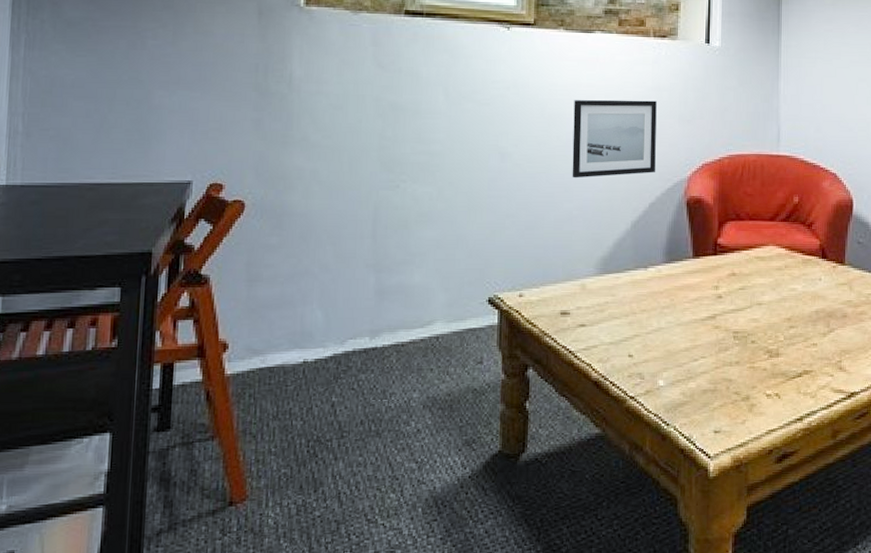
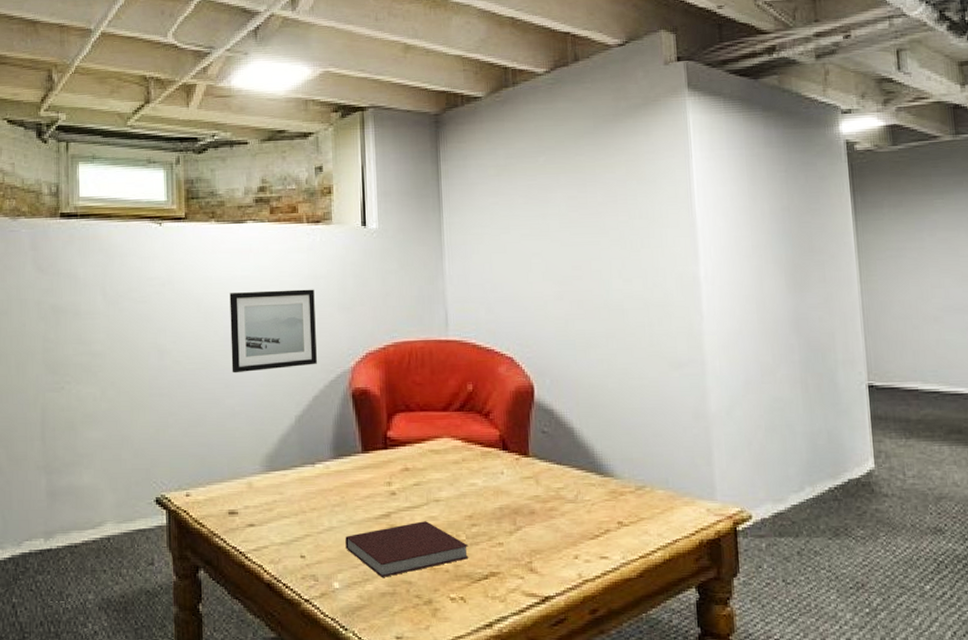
notebook: none [672,323,786,375] -> present [345,521,469,577]

